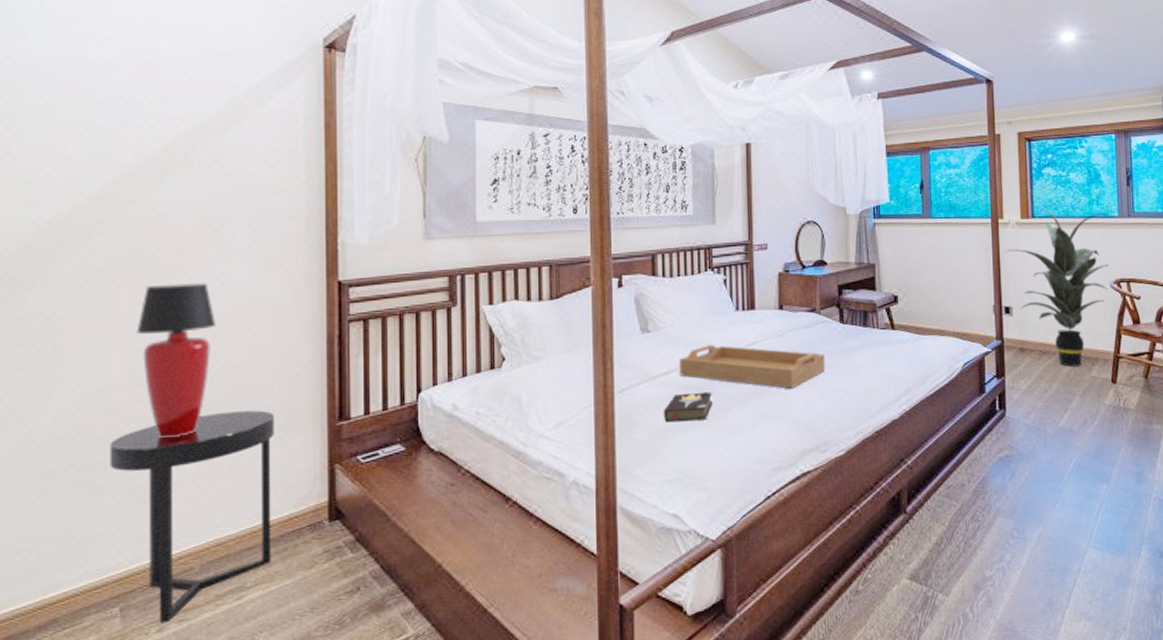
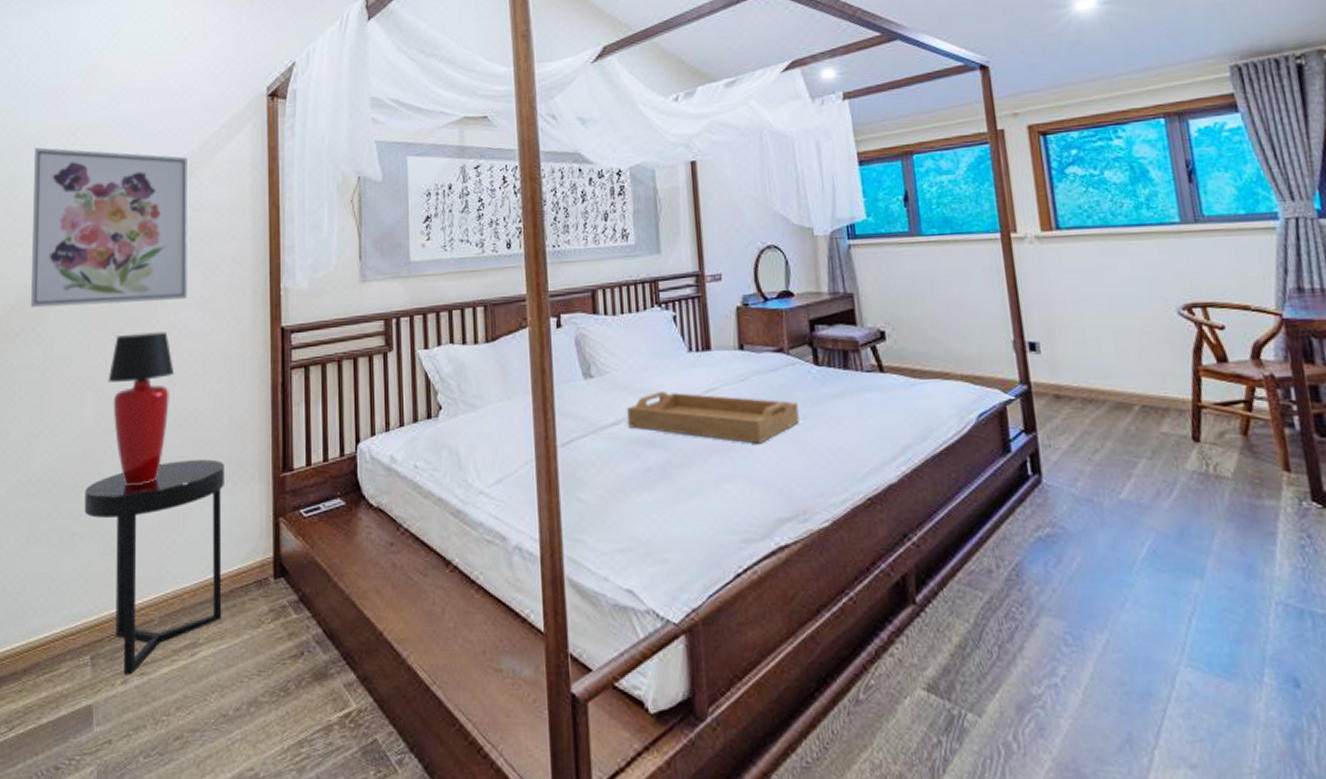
wall art: none [36,80,231,255] -> present [31,147,187,308]
hardback book: present [664,391,713,421] -> none [612,446,668,480]
indoor plant: present [1006,207,1112,367] -> none [1024,216,1174,419]

